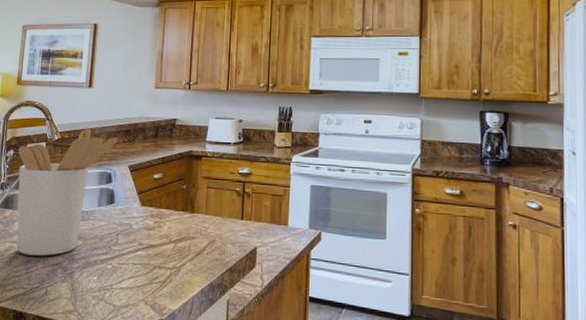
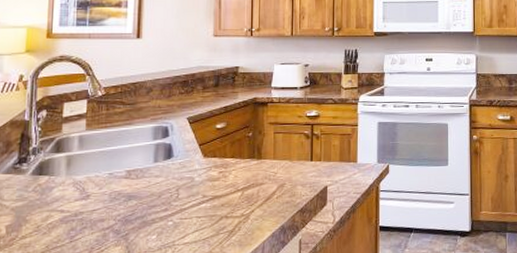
utensil holder: present [16,128,119,256] -> none [52,81,175,223]

